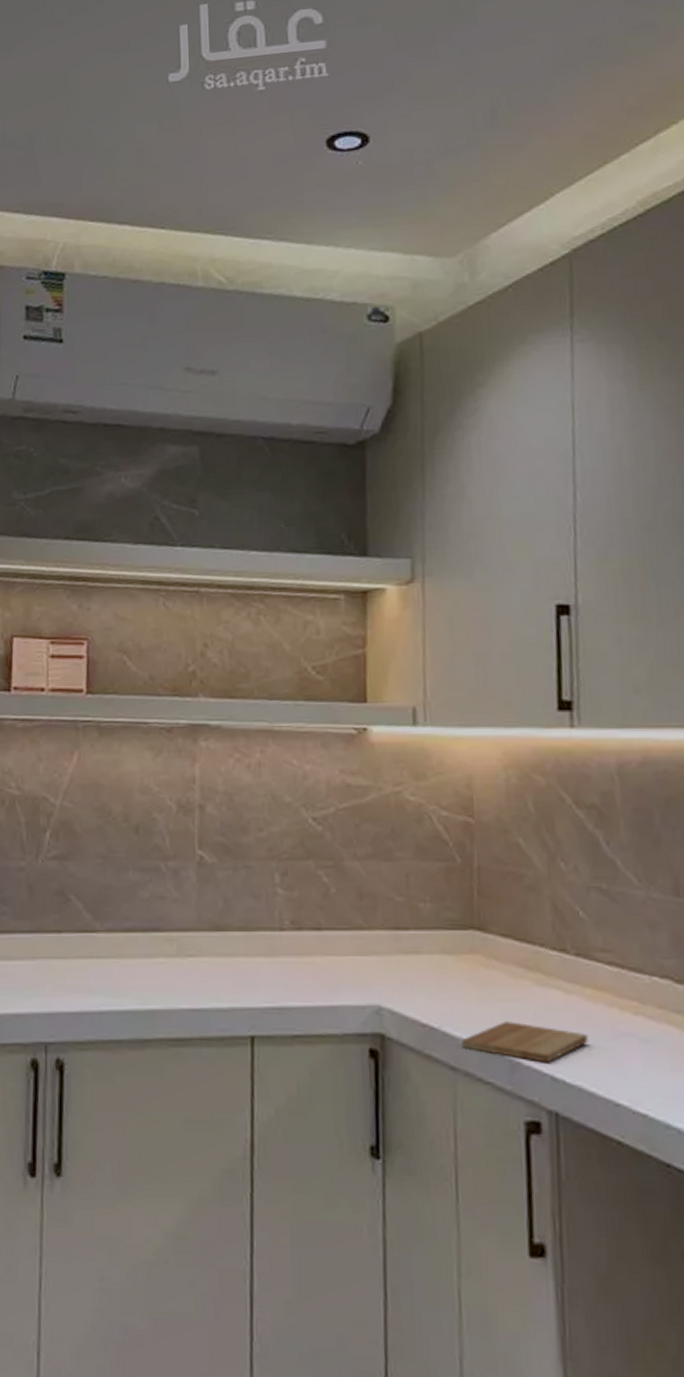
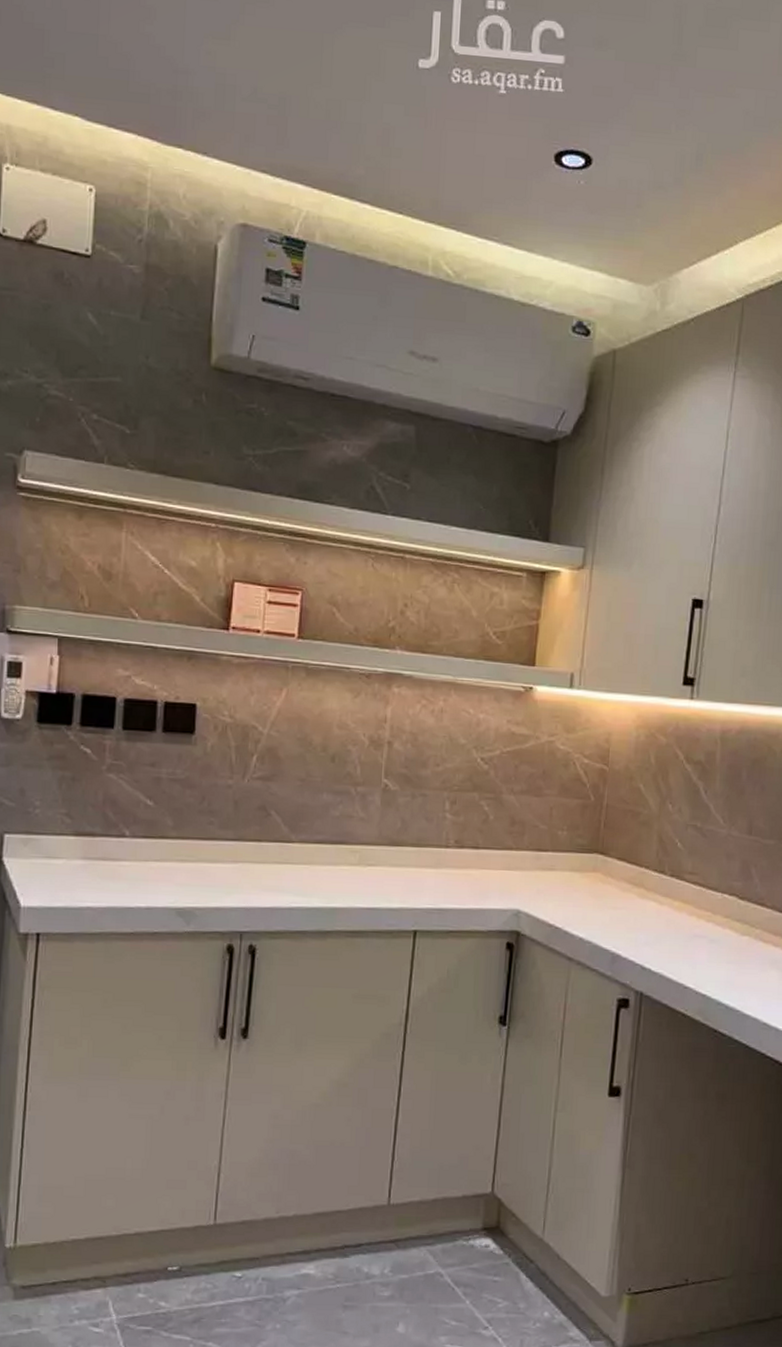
cutting board: present [462,1021,589,1063] -> none [578,924,672,956]

